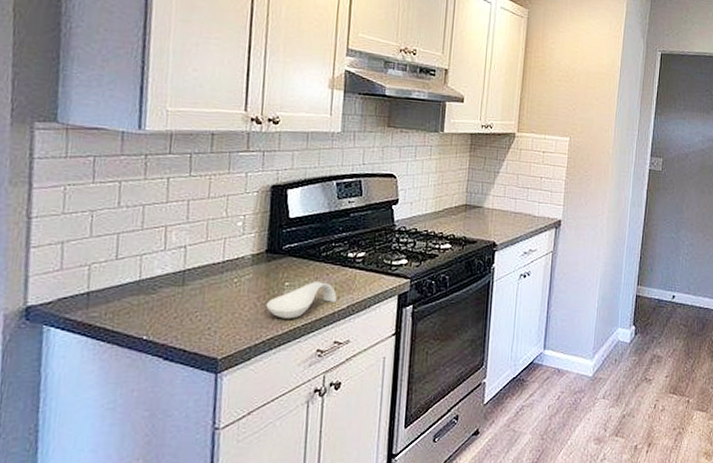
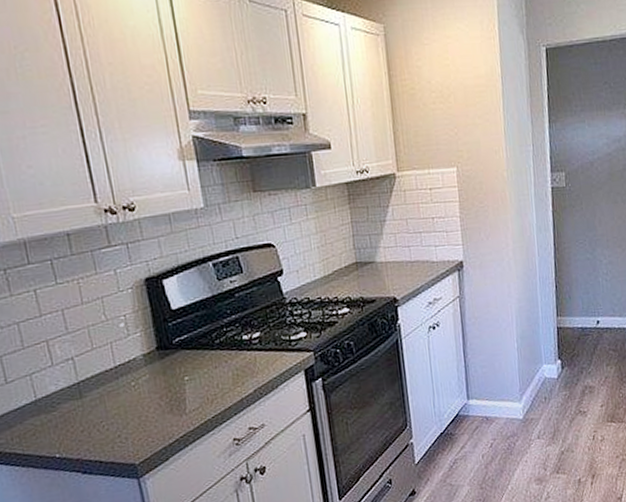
spoon rest: present [266,282,337,319] -> none [170,370,242,414]

